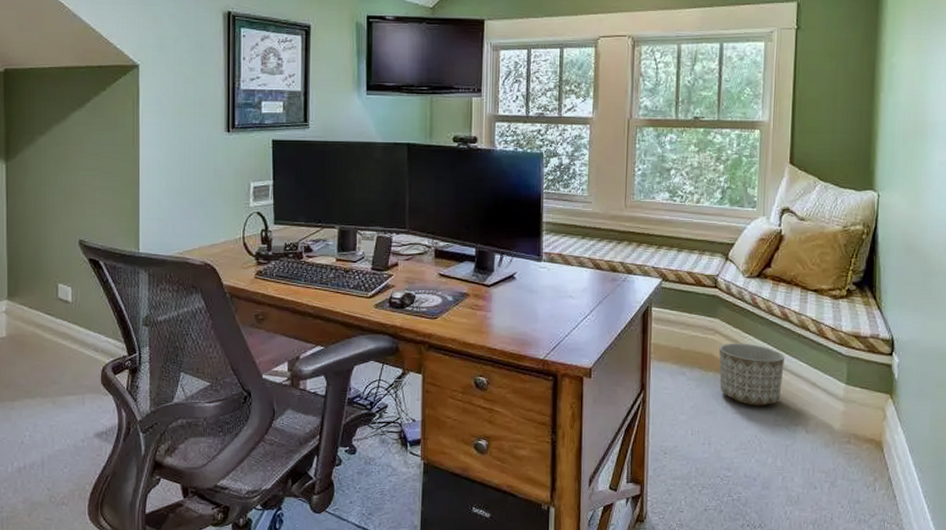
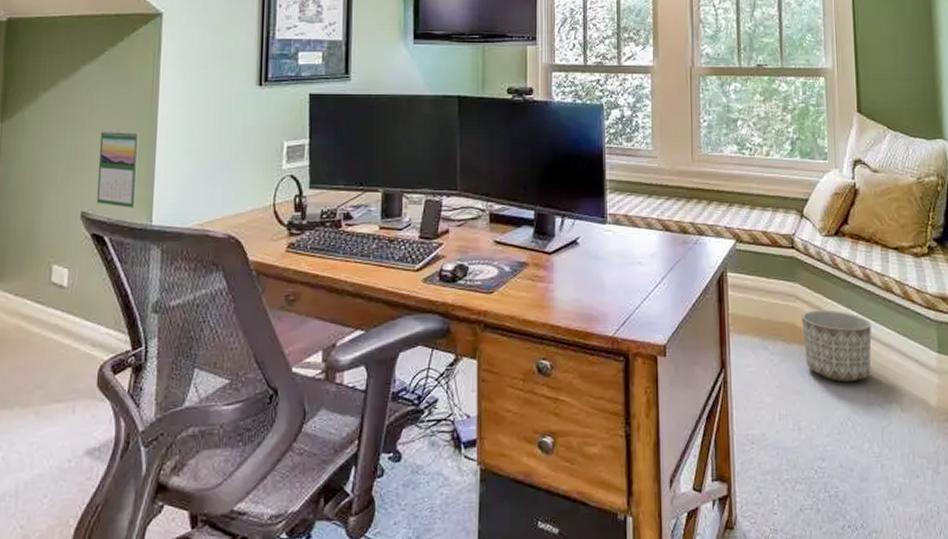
calendar: none [91,169,124,237] -> present [97,129,139,208]

